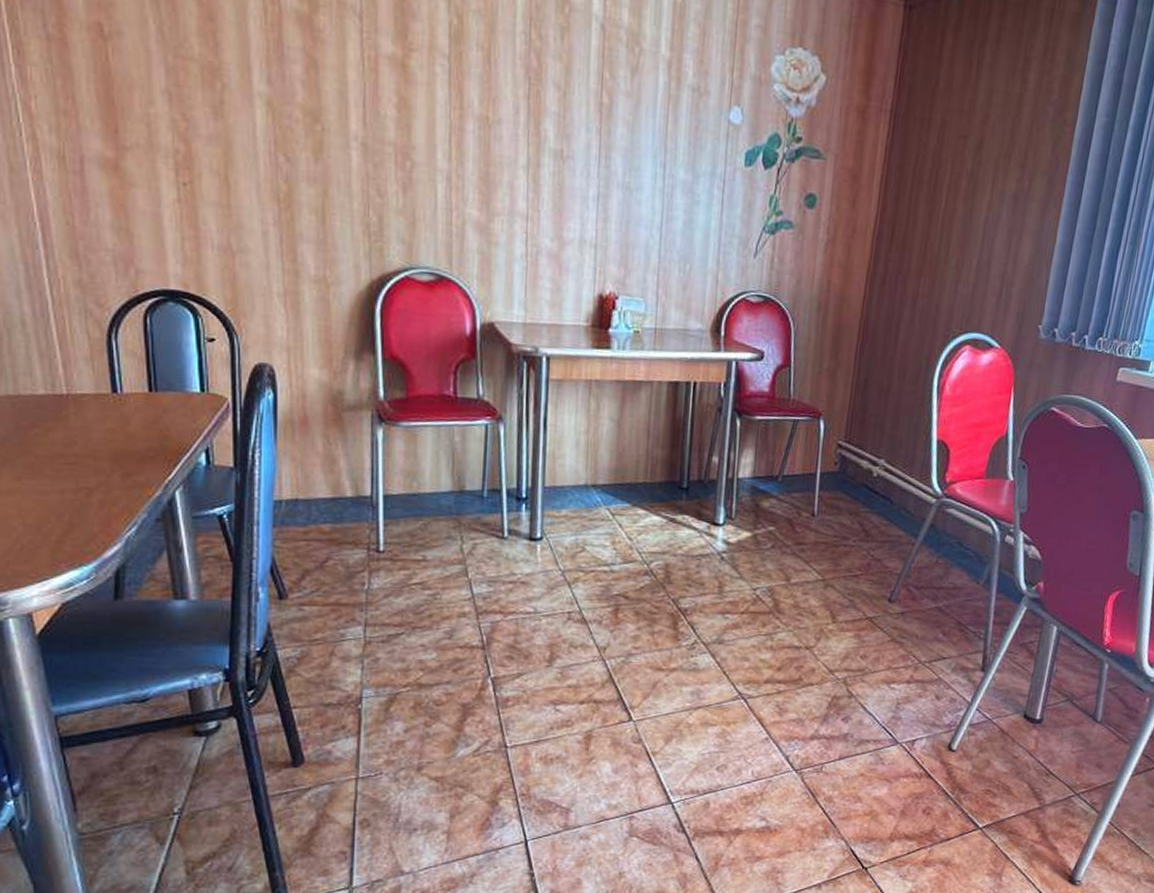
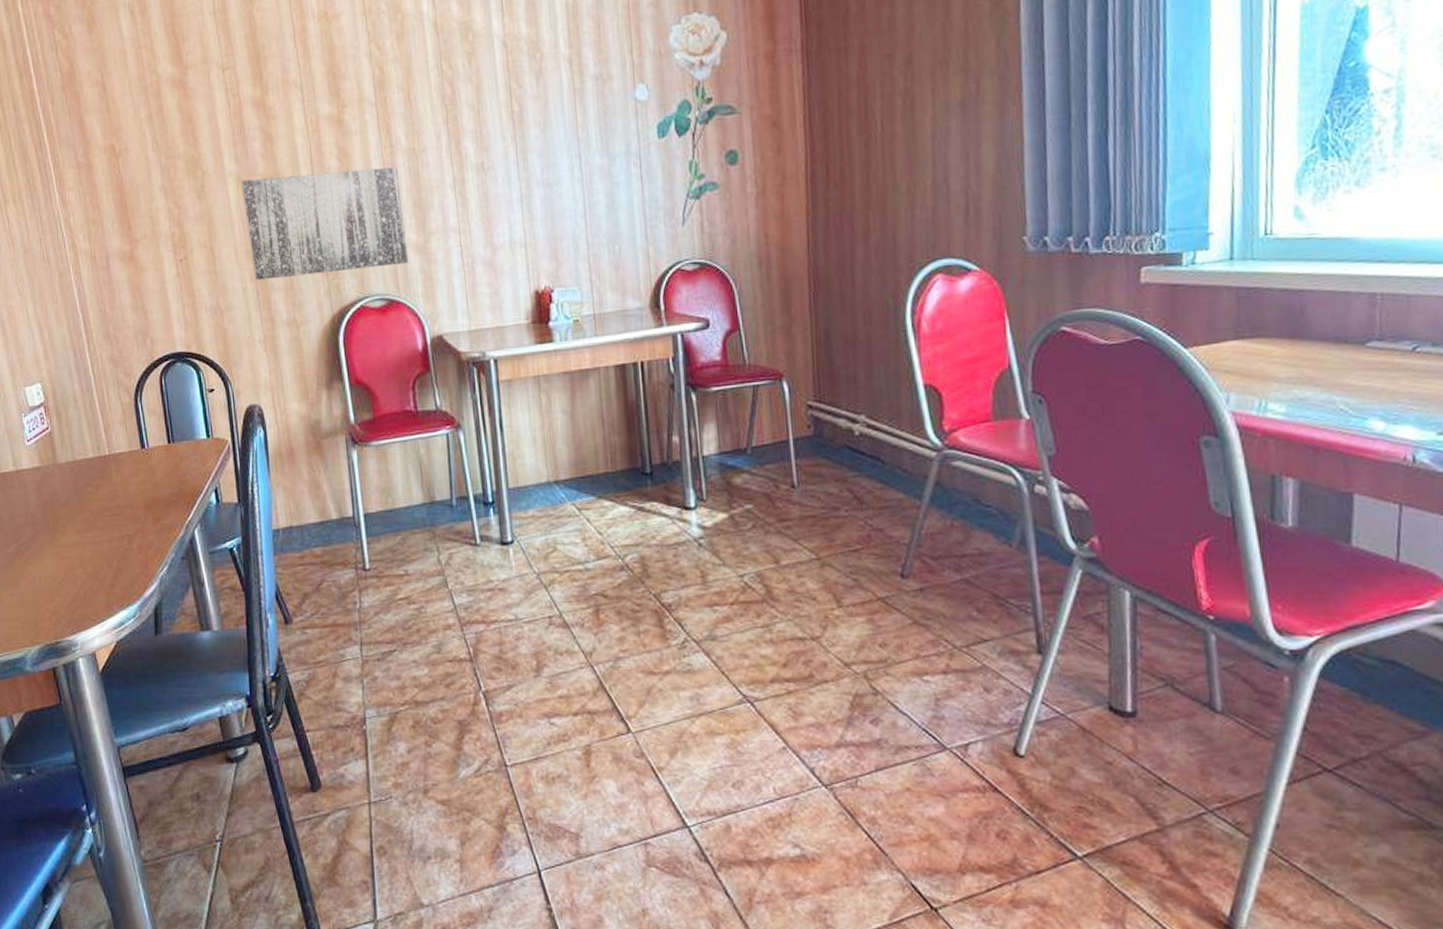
wall art: none [273,106,467,241] -> present [241,167,409,281]

